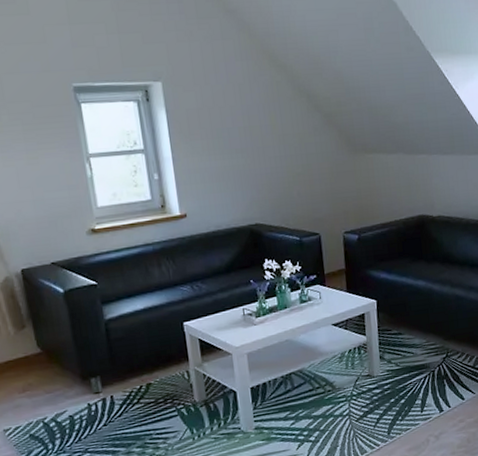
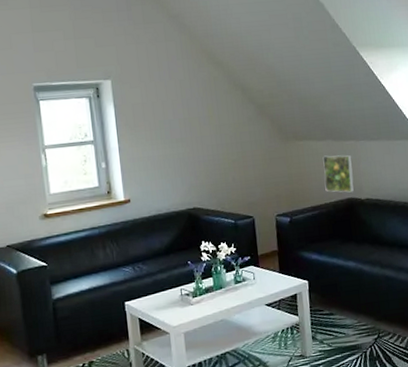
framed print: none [393,169,426,210] -> present [322,155,355,193]

